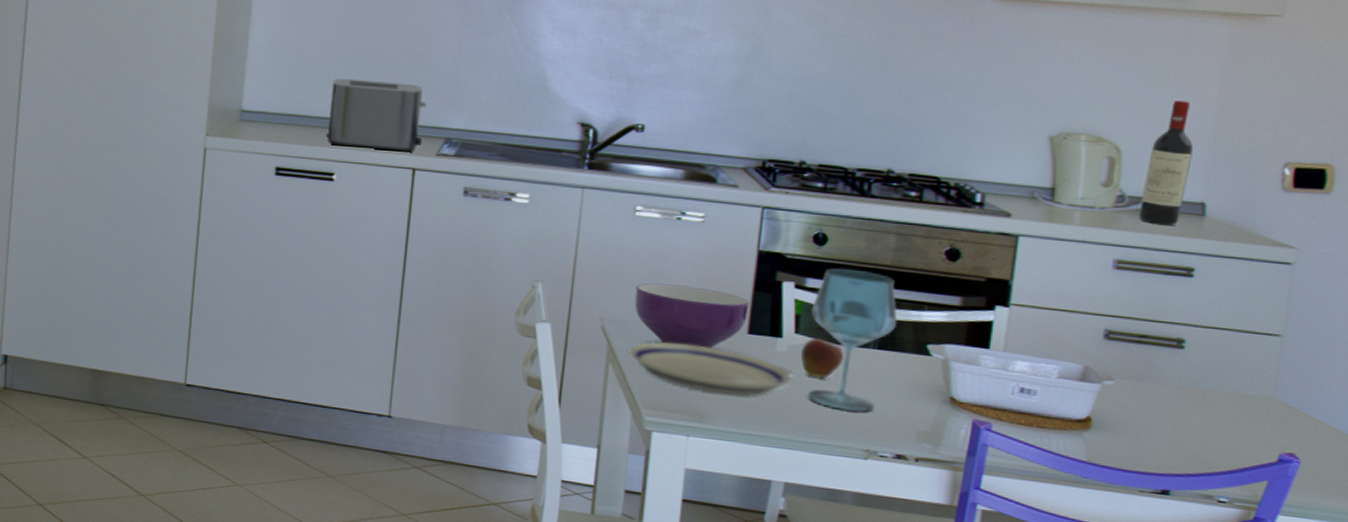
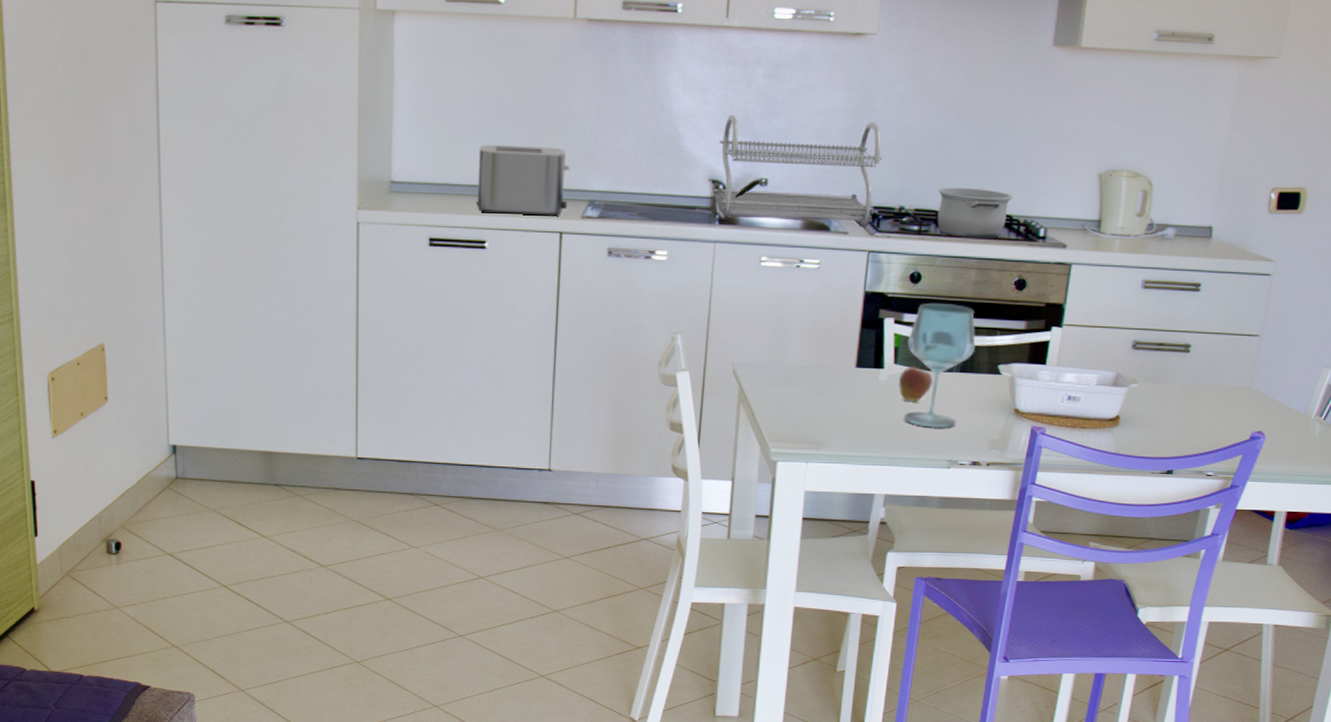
dish rack: none [583,57,780,182] -> present [713,114,883,228]
plate: present [630,342,791,395] -> none [758,381,891,422]
bowl: present [634,283,749,349] -> none [761,328,857,383]
cooking pot: none [846,143,941,202] -> present [937,187,1014,240]
wine bottle: present [1139,101,1194,226] -> none [1163,137,1207,248]

